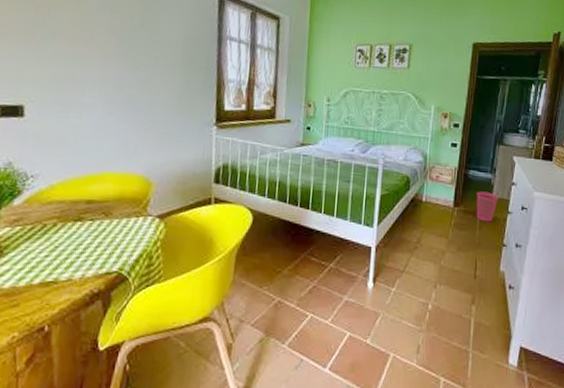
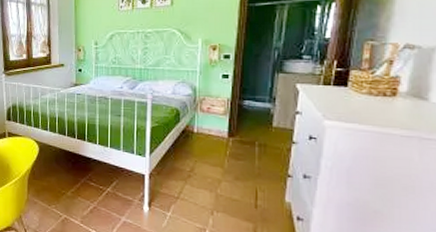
waste basket: present [476,191,499,222] -> none [253,121,280,152]

